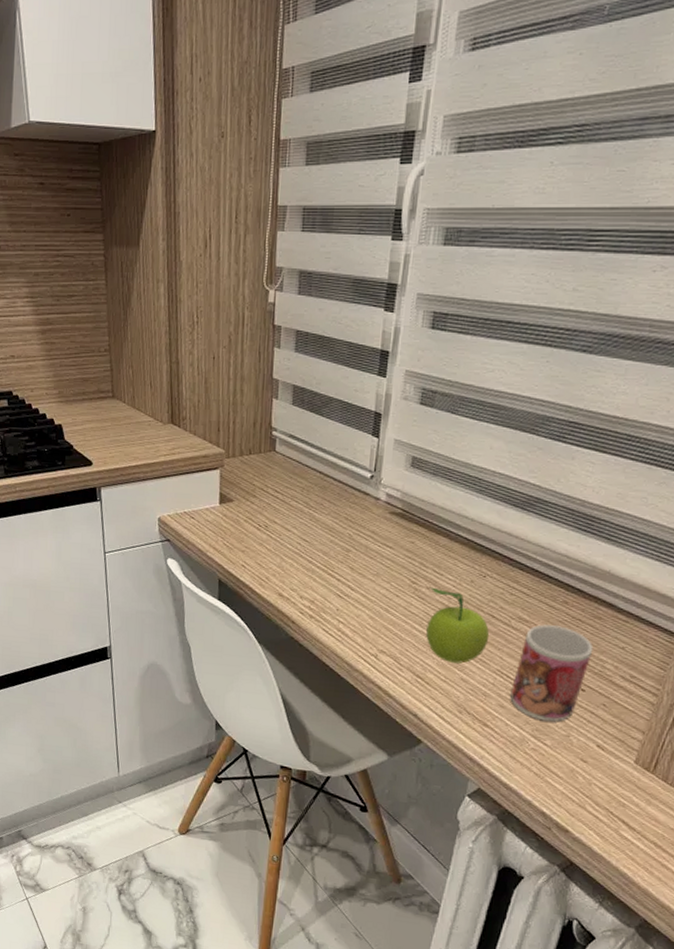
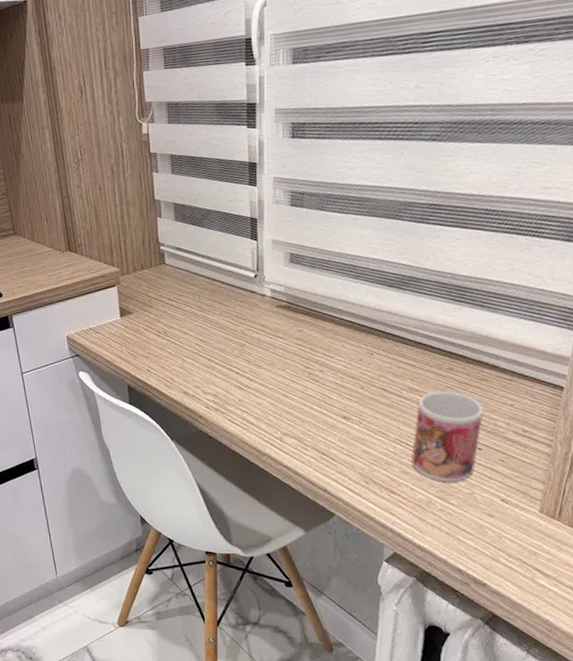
fruit: present [426,587,490,664] -> none [323,369,384,437]

